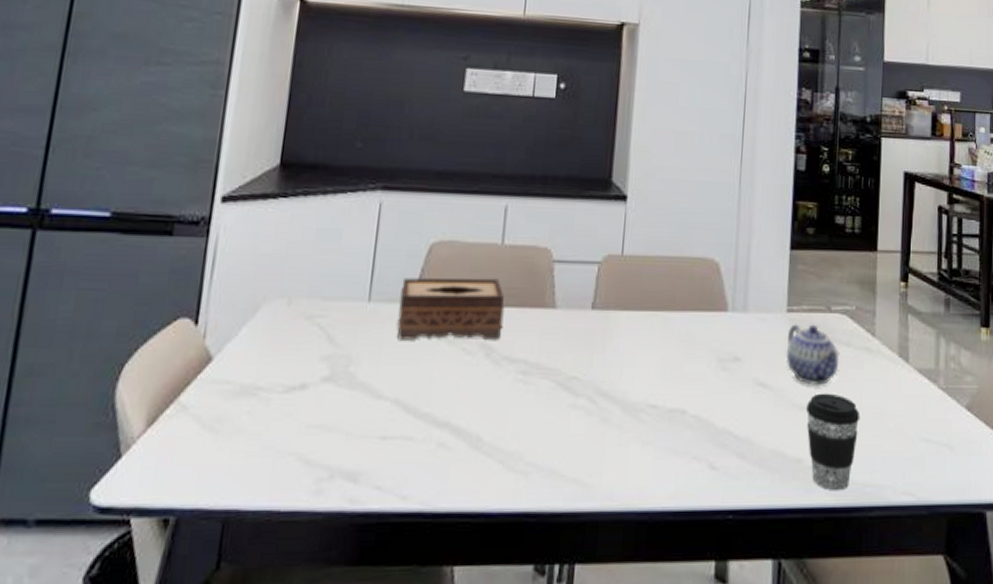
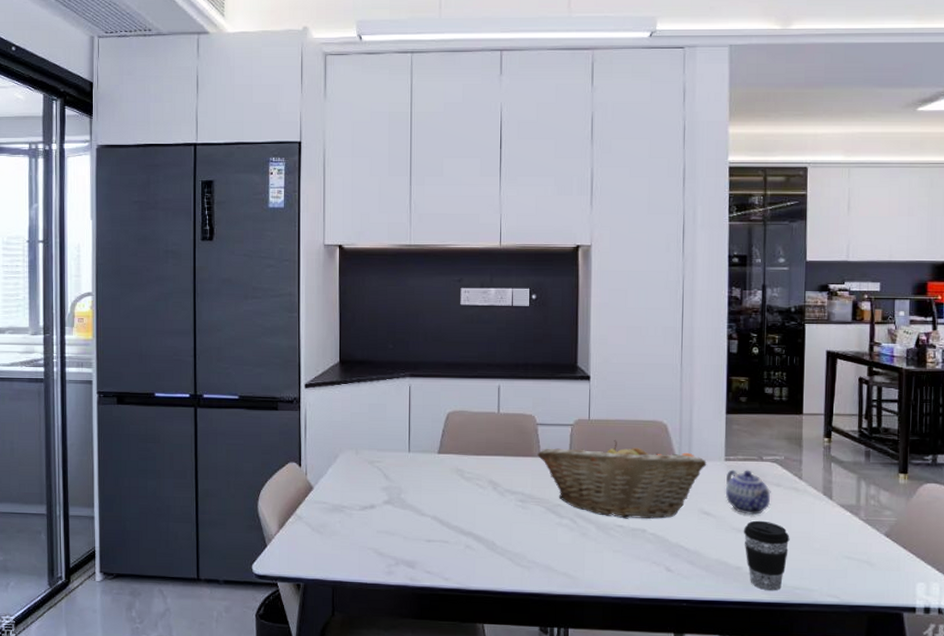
tissue box: present [397,277,505,340] -> none [430,436,504,478]
fruit basket: none [550,283,765,396] -> present [537,439,707,519]

